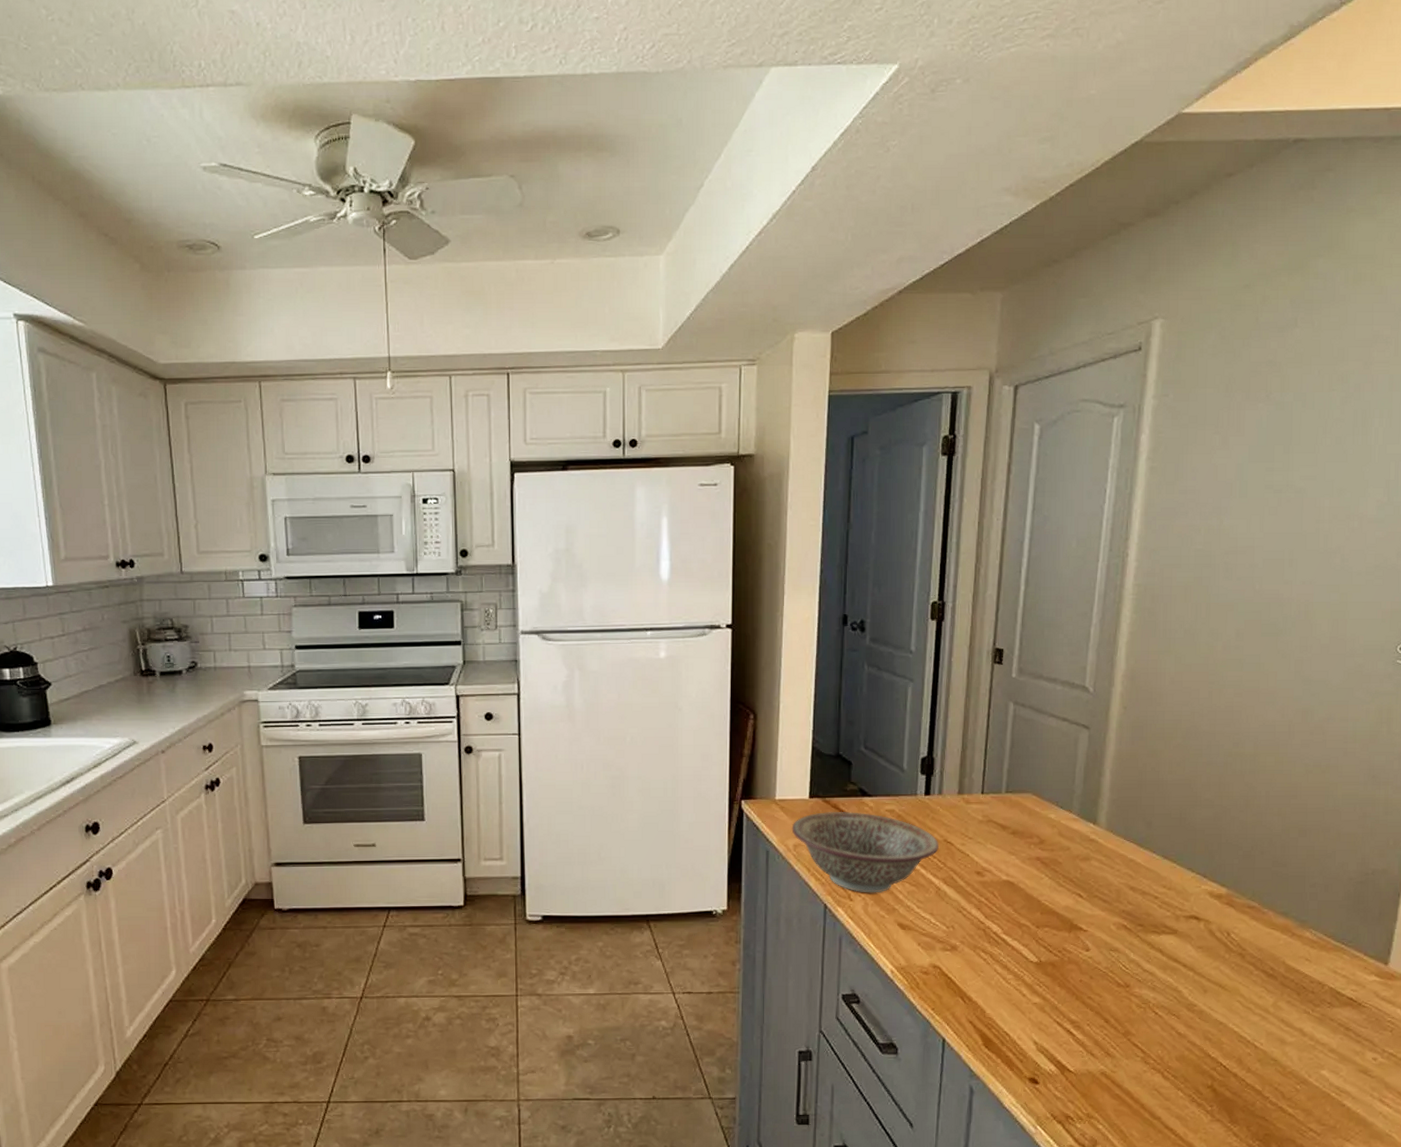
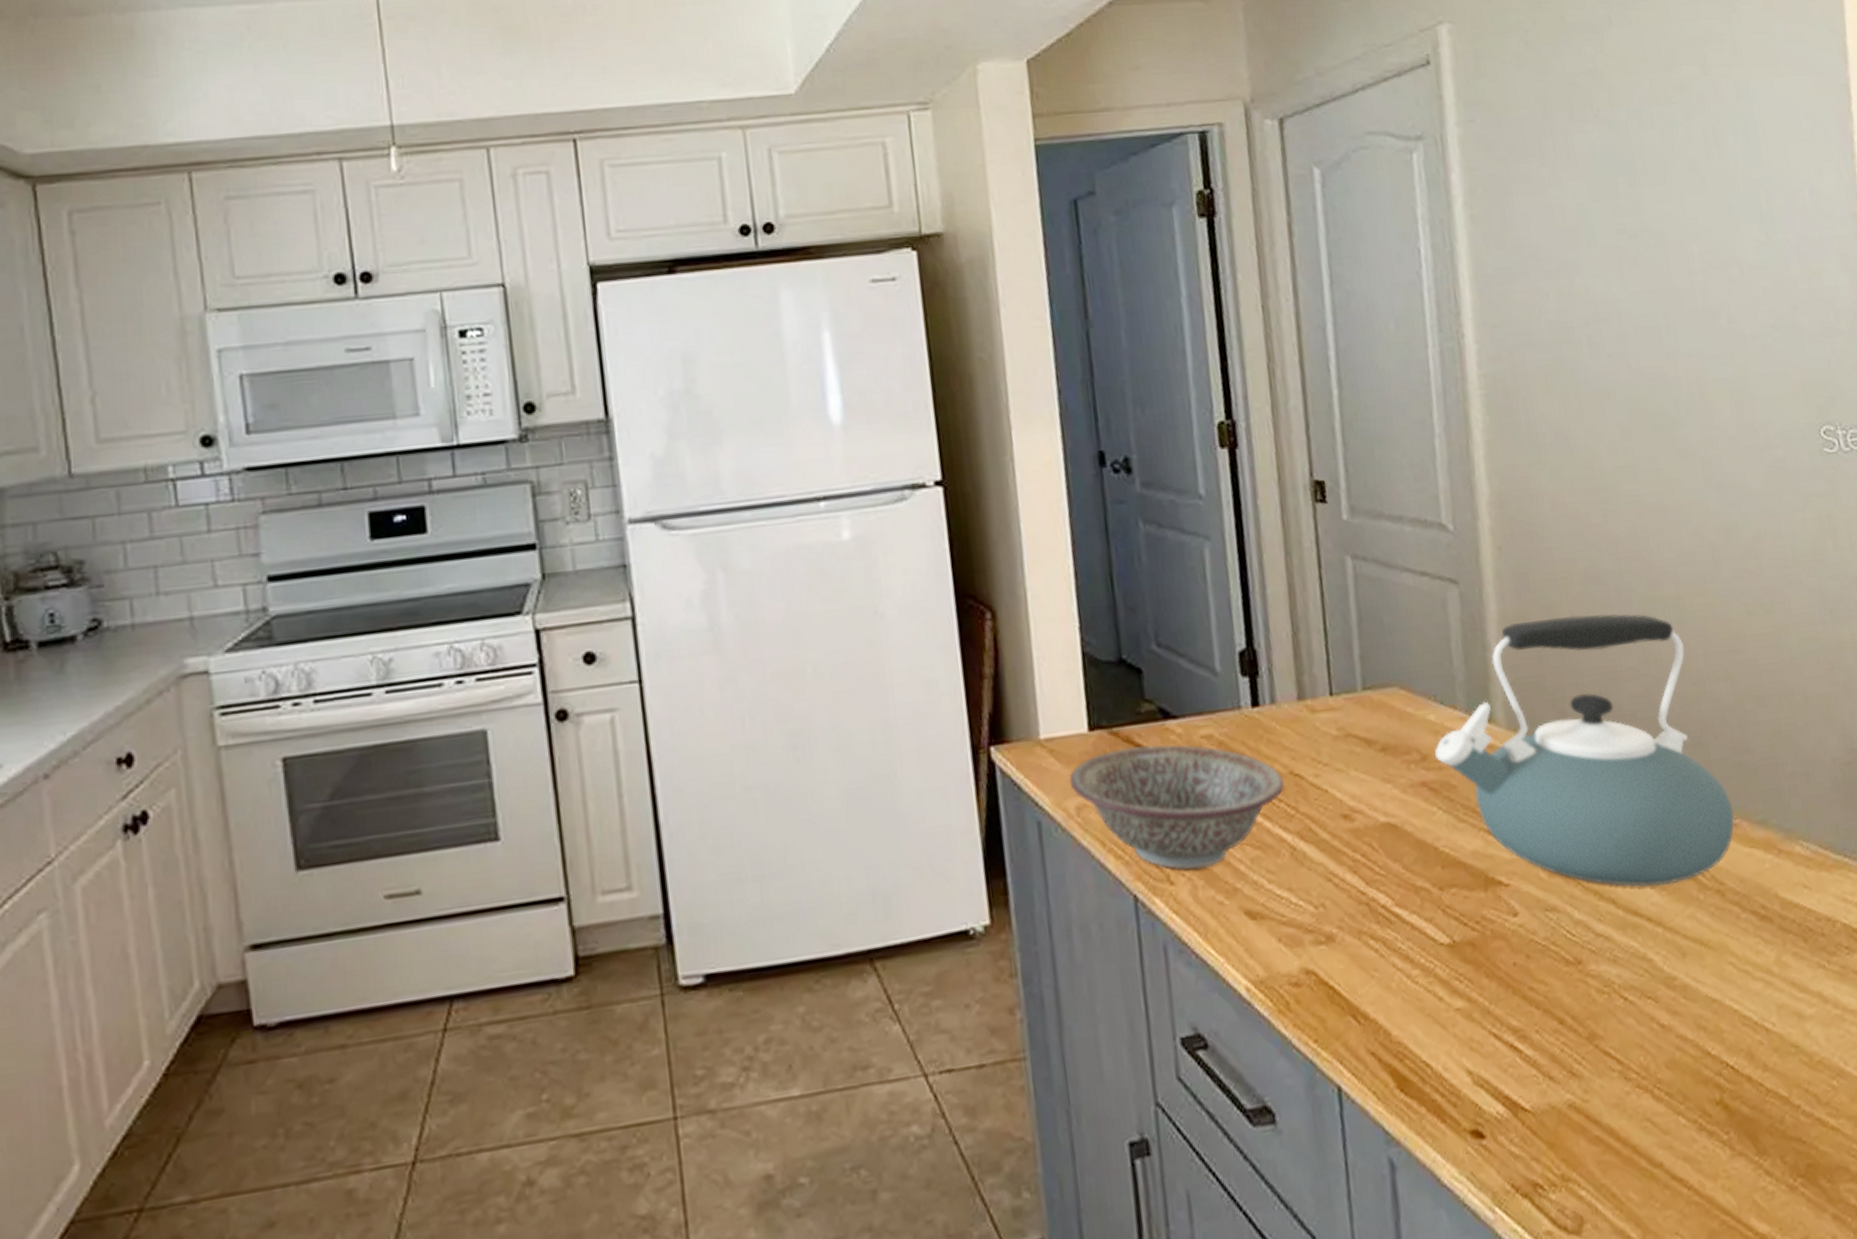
kettle: none [1049,759,1265,946] -> present [1434,613,1735,888]

